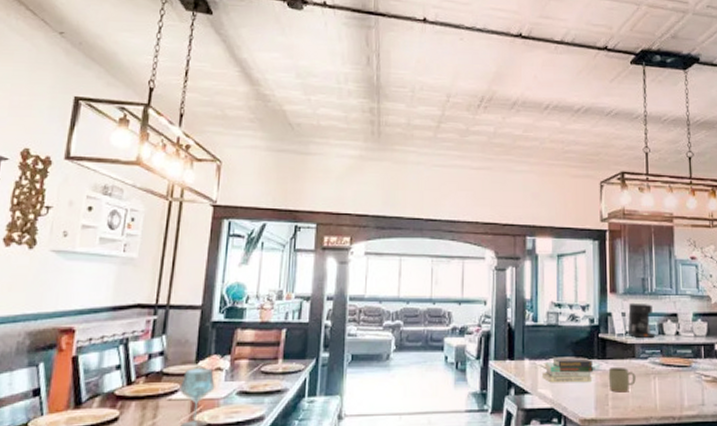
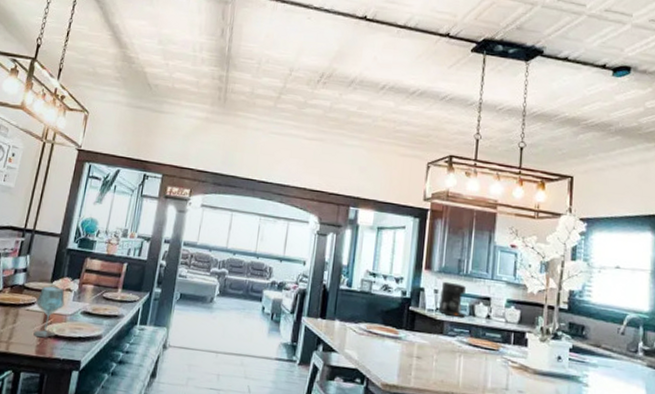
books: present [543,358,593,383] -> none [351,323,400,351]
mug: present [608,366,636,393] -> none [413,339,441,366]

